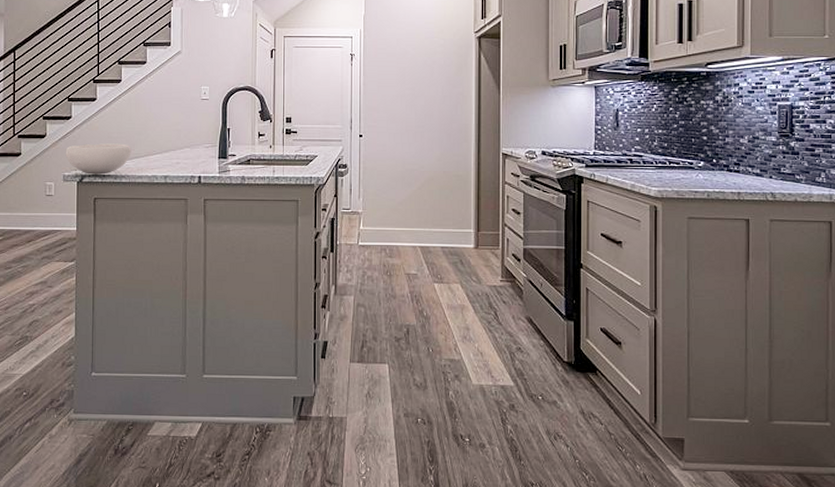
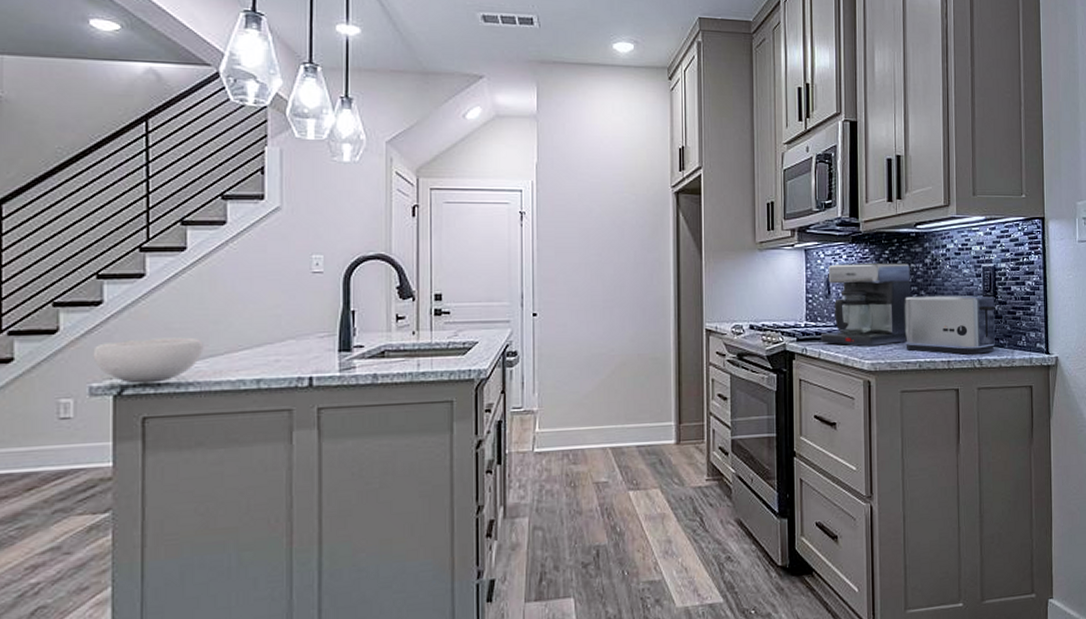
coffee maker: none [608,99,700,175] -> present [820,262,911,347]
toaster: none [692,130,793,189] -> present [904,295,996,356]

